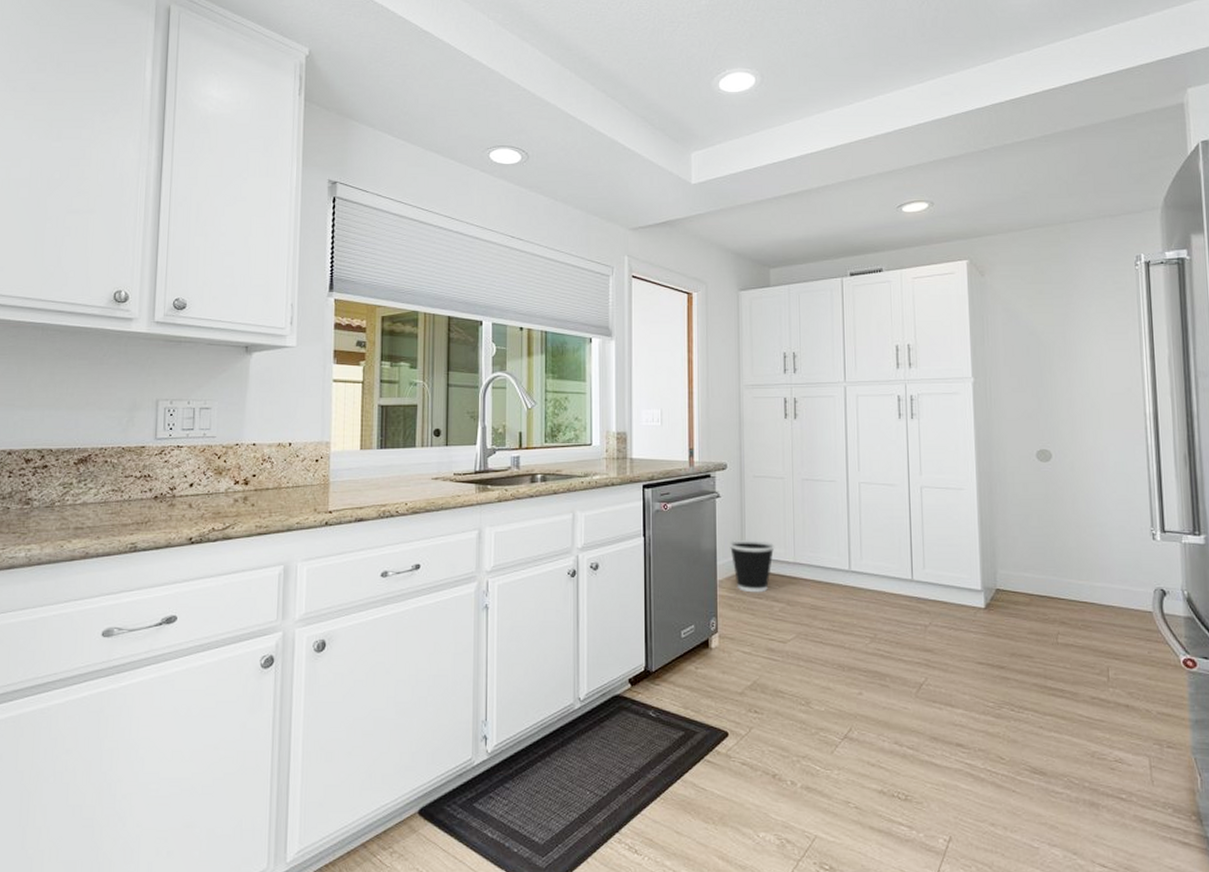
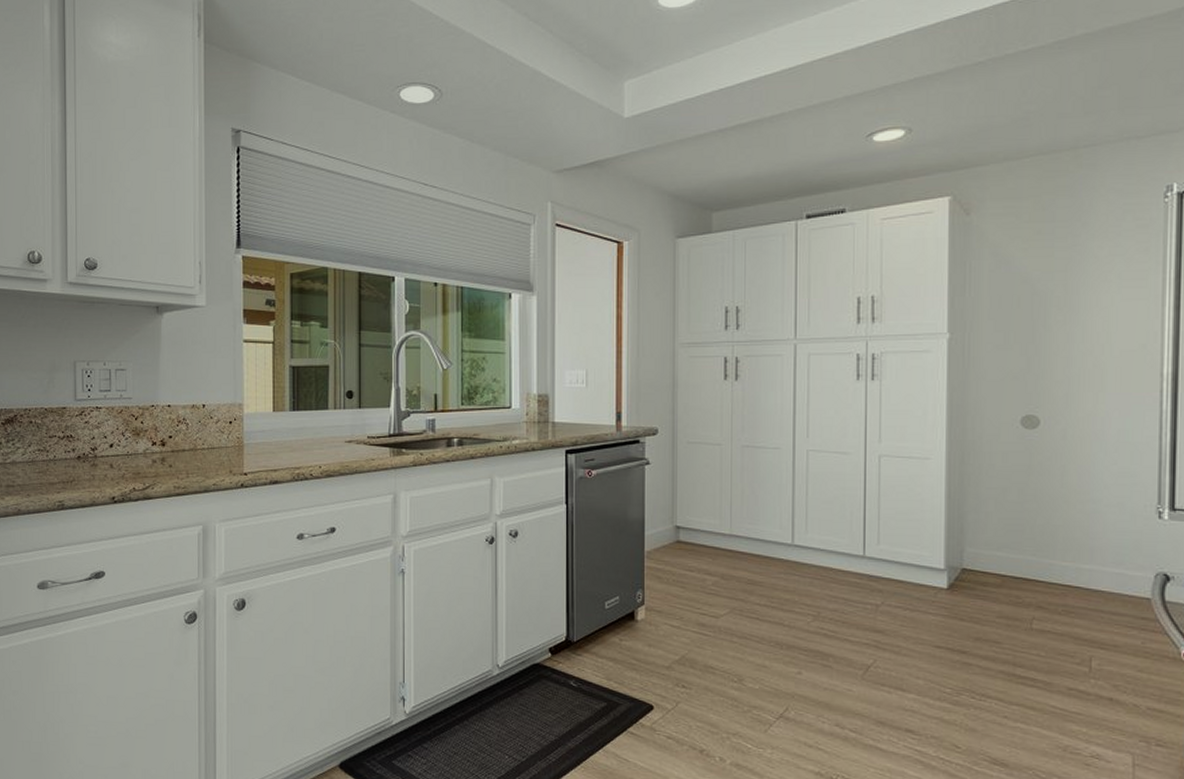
wastebasket: present [729,539,775,593] -> none [658,509,709,566]

